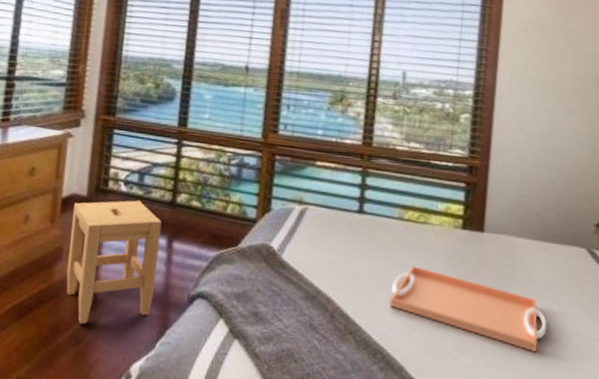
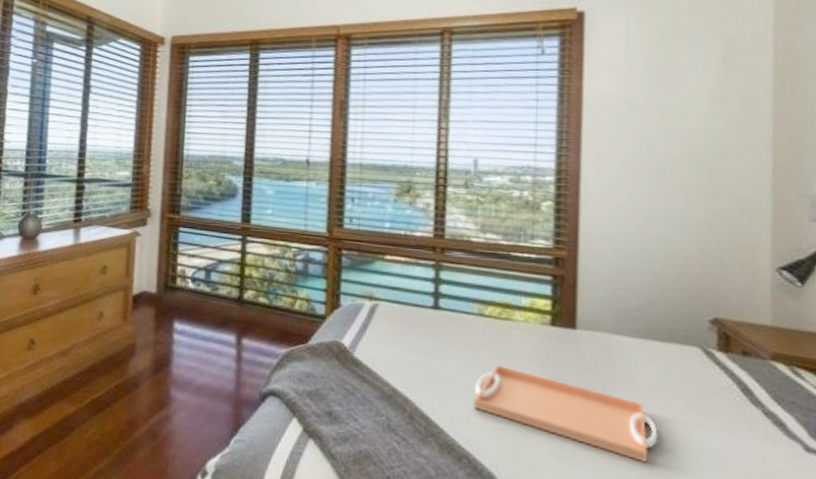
stool: present [66,200,162,325] -> none [140,297,230,420]

